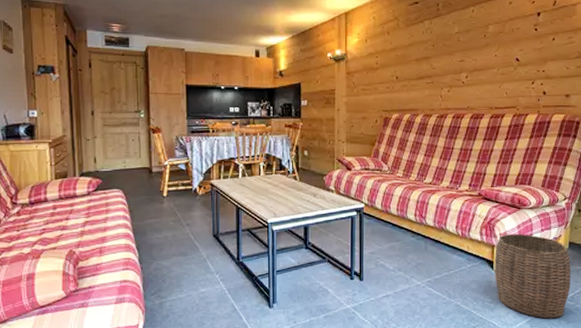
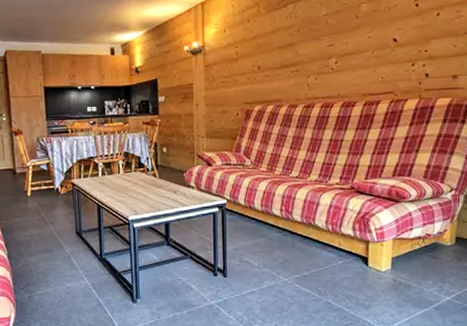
woven basket: present [494,233,571,319] -> none [369,228,458,318]

